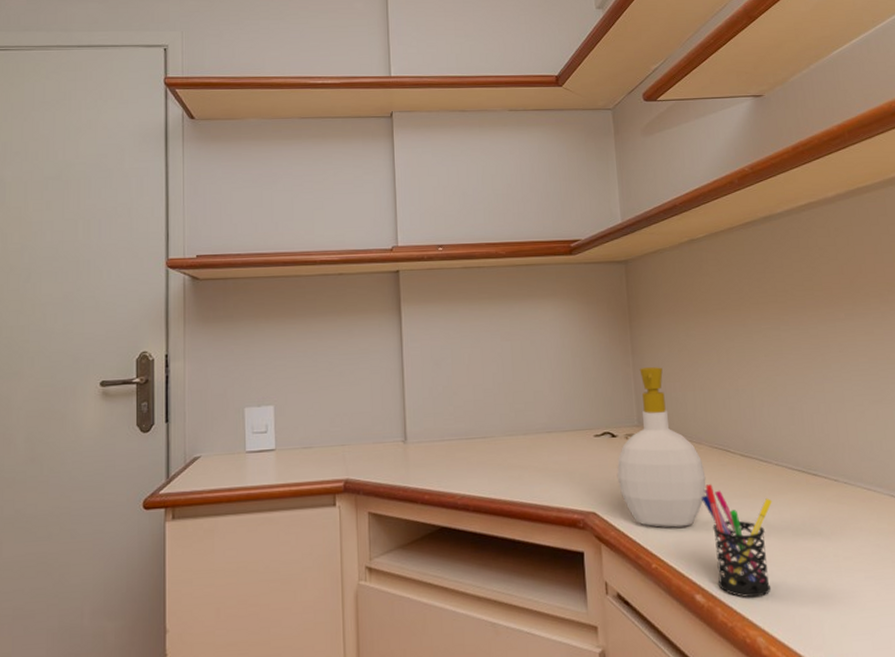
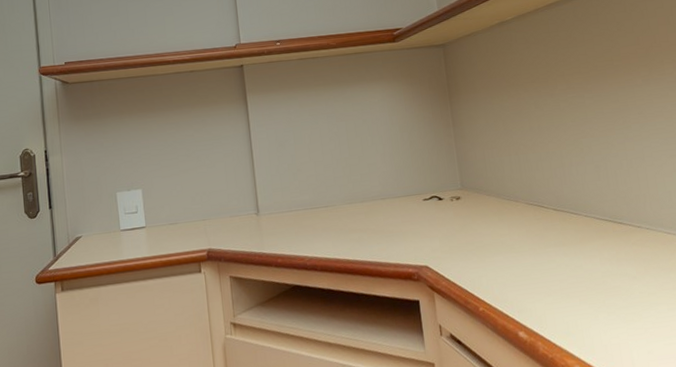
soap bottle: present [617,366,706,528] -> none [445,136,524,276]
pen holder: present [701,484,773,598] -> none [520,236,585,332]

